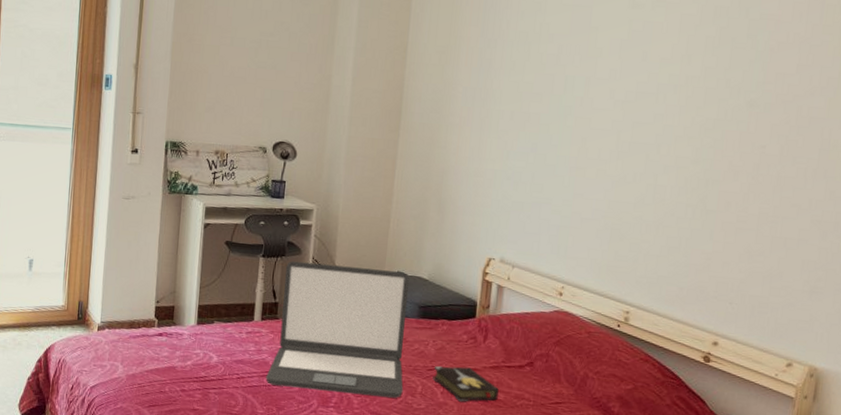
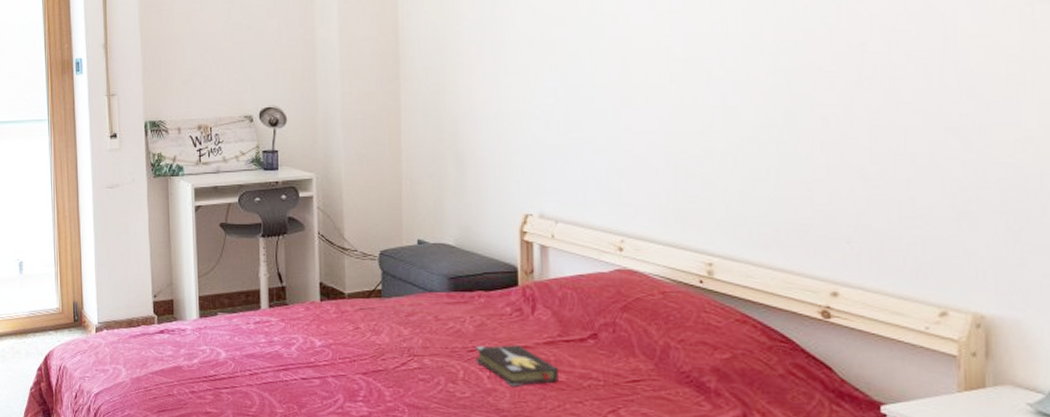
laptop: present [266,261,409,398] -> none [282,238,442,387]

